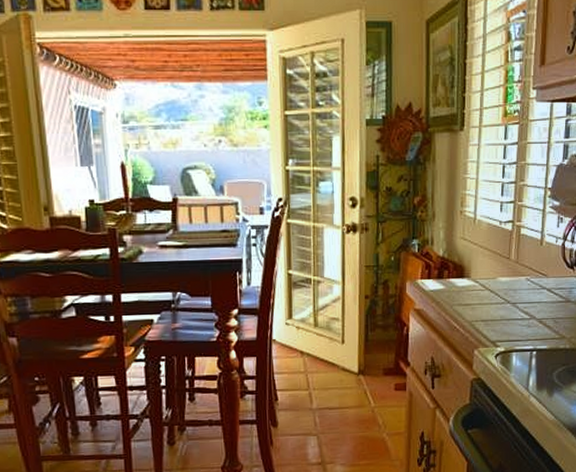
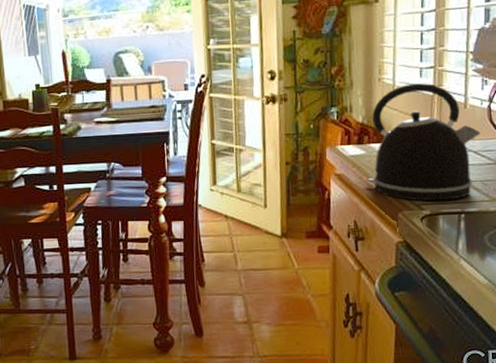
kettle: none [446,218,555,339] -> present [367,83,481,202]

